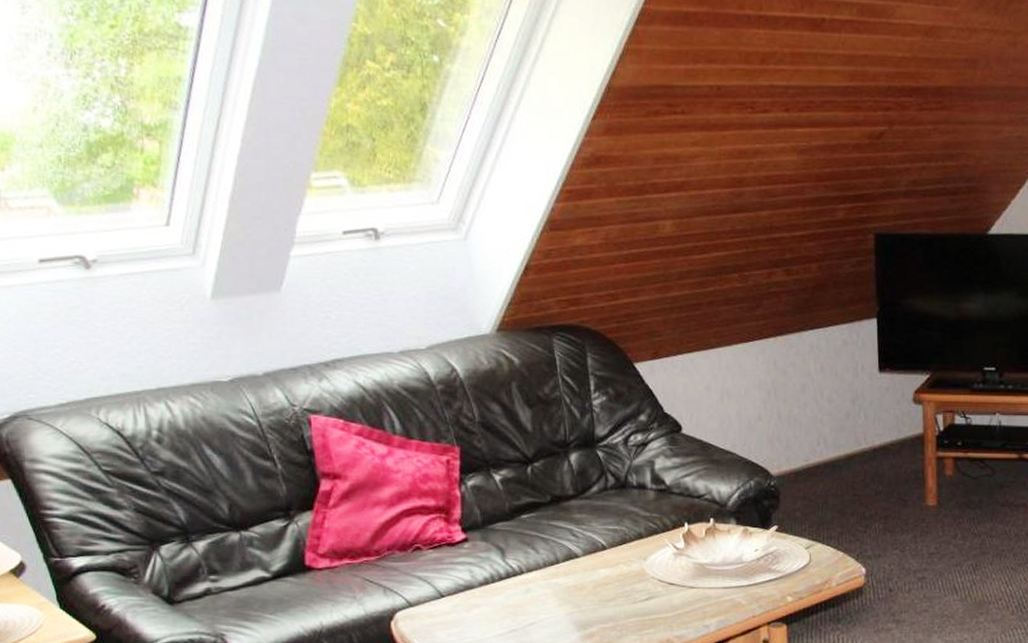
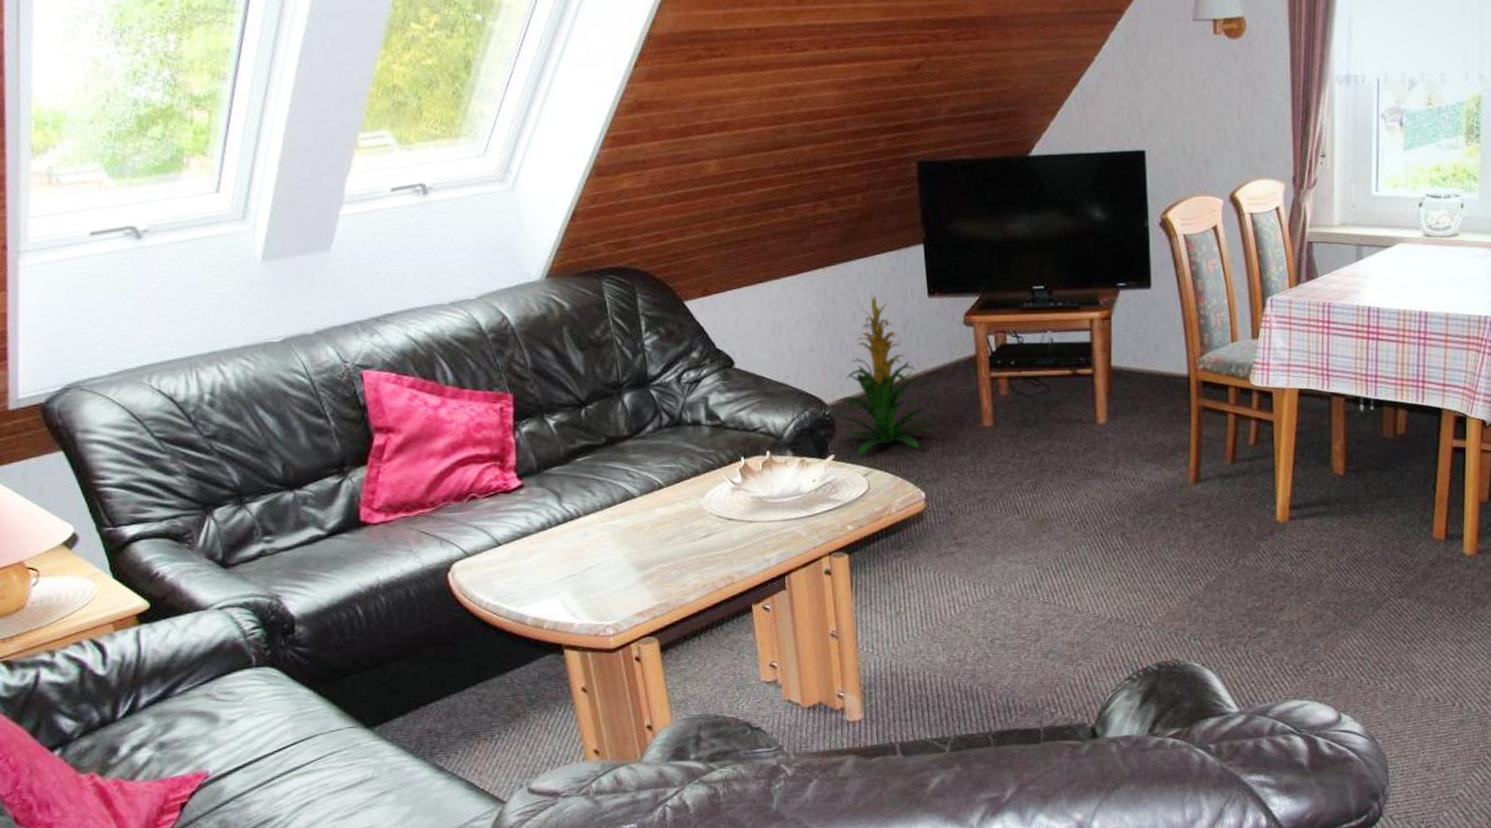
indoor plant: none [781,369,878,527] -> present [835,296,934,455]

